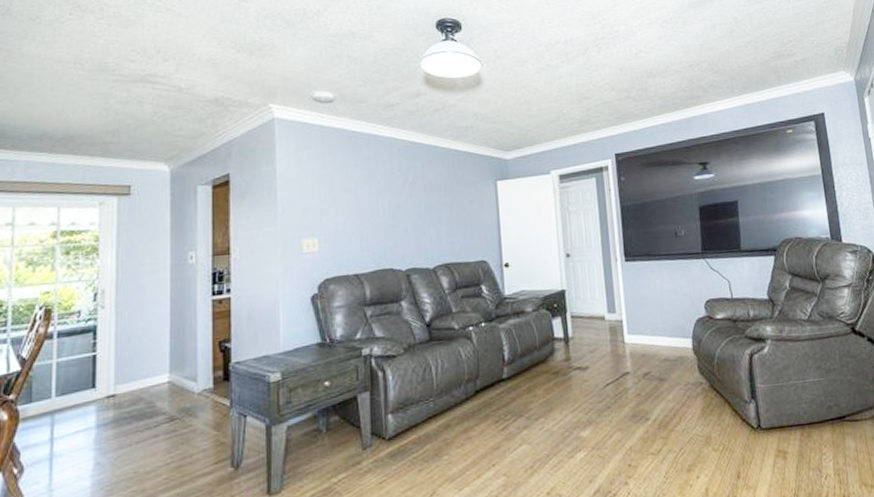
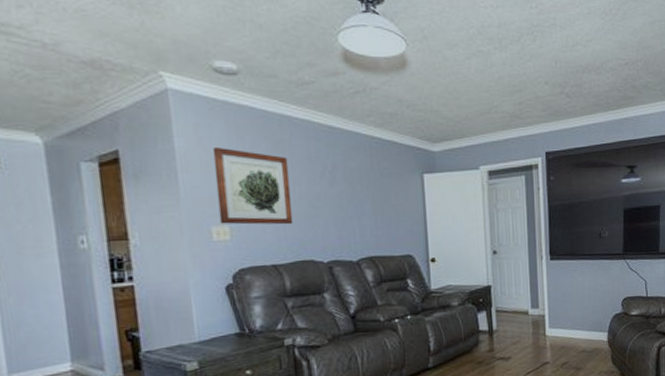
wall art: none [308,166,376,237] -> present [212,146,294,225]

